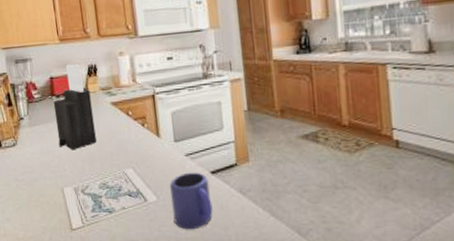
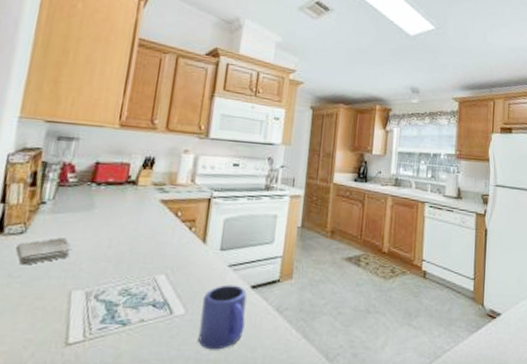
washcloth: none [13,146,54,171] -> present [15,237,71,265]
knife block: present [53,64,97,150] -> none [82,152,140,247]

